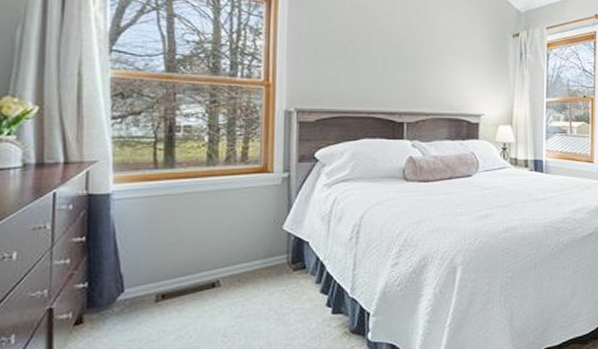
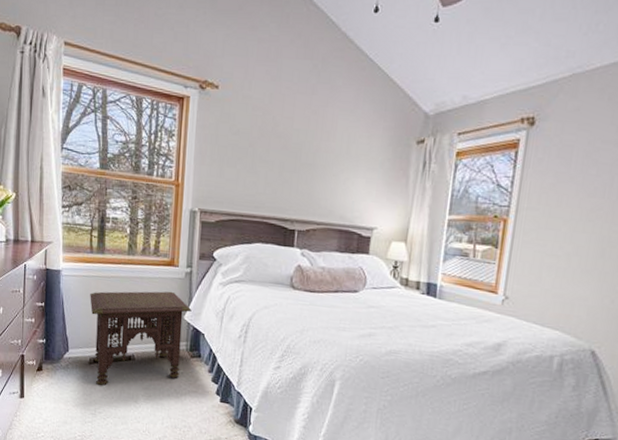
side table: none [154,200,292,327] -> present [90,291,192,386]

